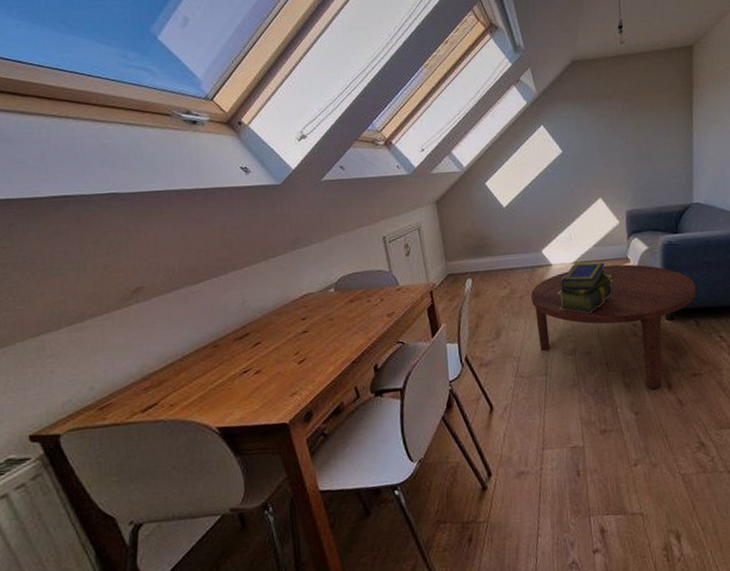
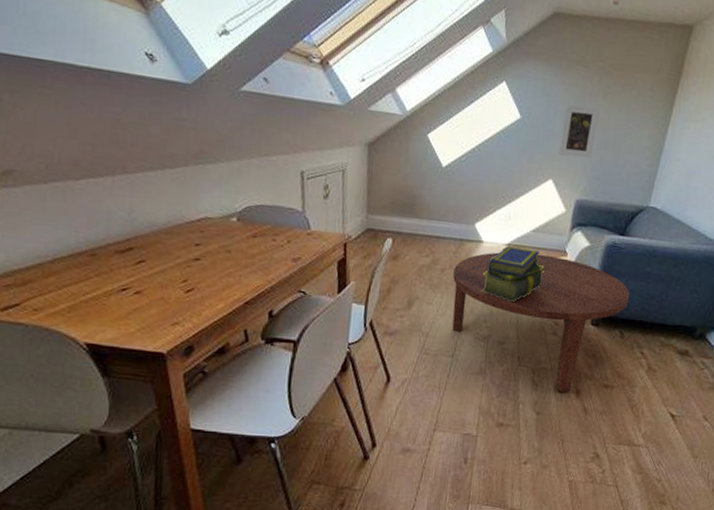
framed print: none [599,129,632,176] -> present [559,104,600,159]

